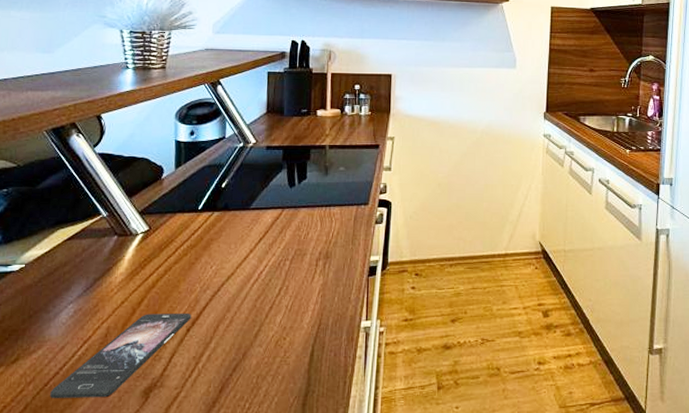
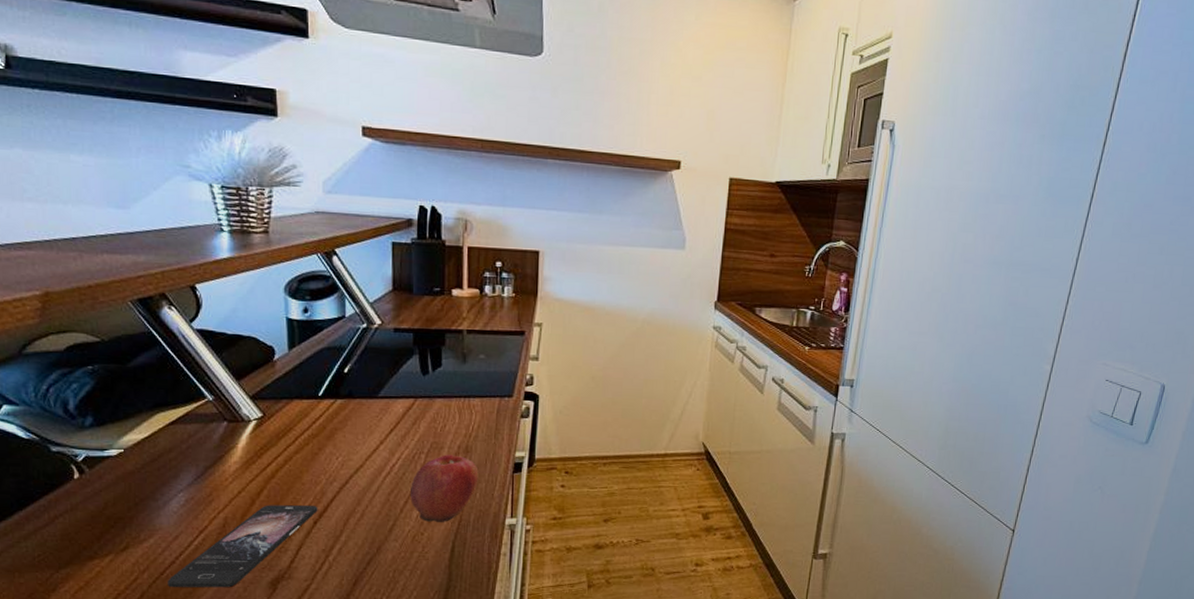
apple: none [275,261,337,326] -> present [410,455,479,522]

